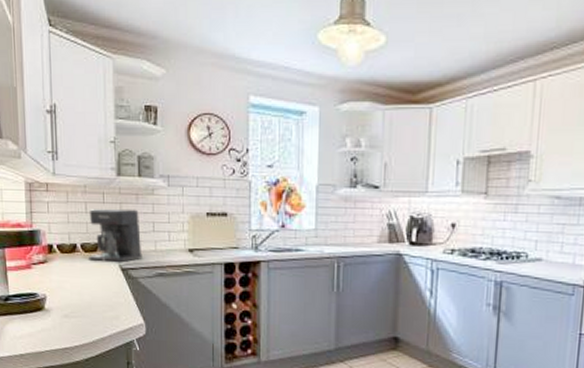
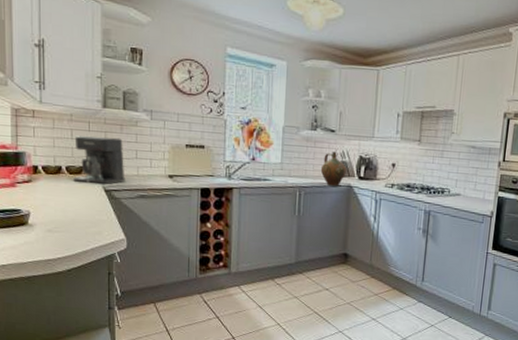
ceramic jug: none [362,211,394,255] -> present [320,151,346,186]

